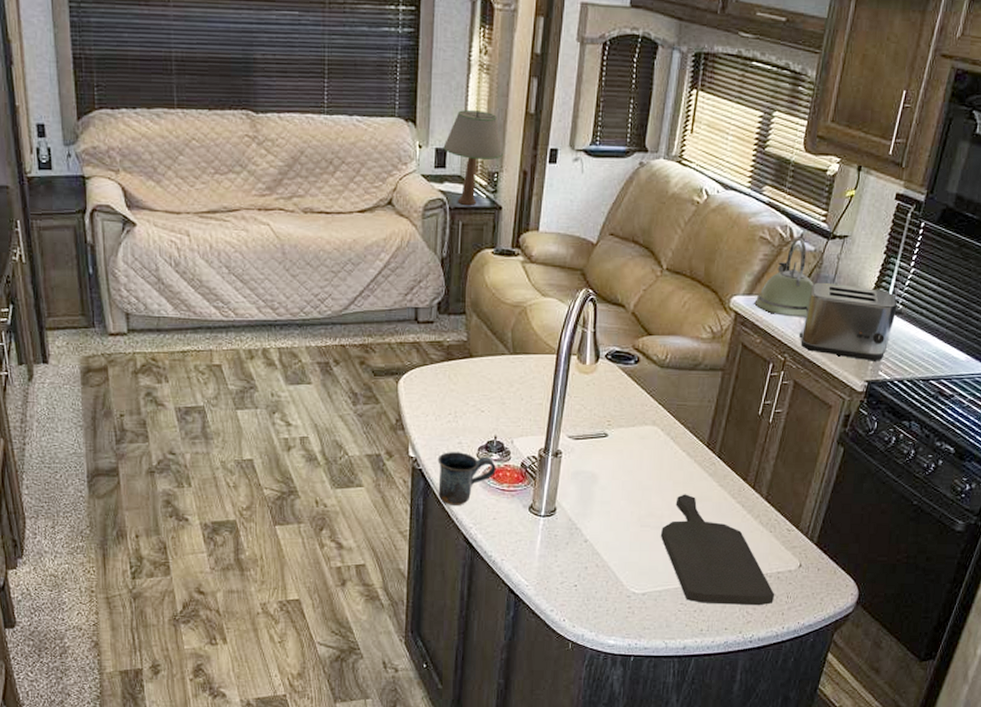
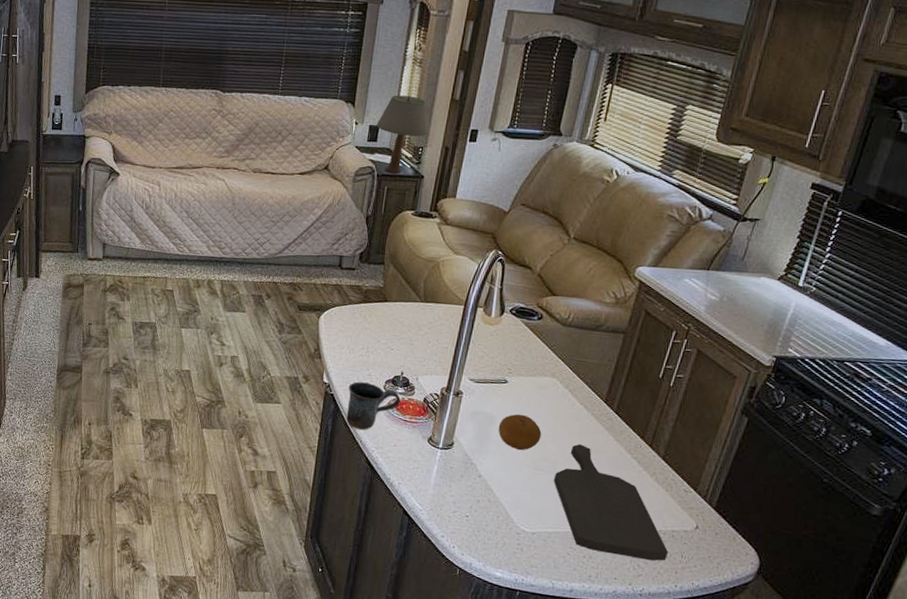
fruit: none [601,469,646,508] -> present [498,413,542,451]
kettle: present [754,237,814,318] -> none [659,217,722,291]
toaster: present [800,282,903,361] -> none [705,259,817,339]

